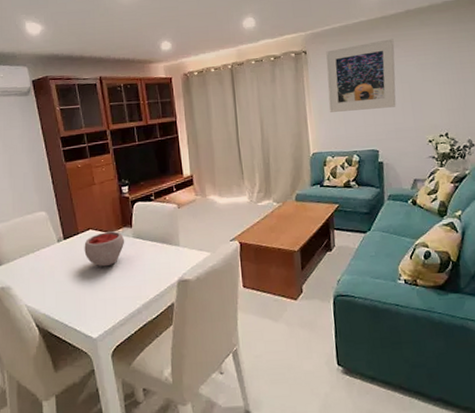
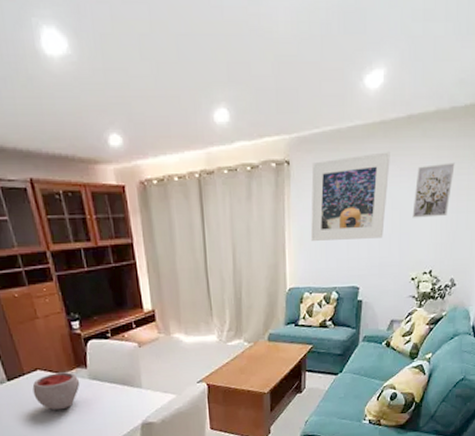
wall art: none [420,43,455,89] -> present [412,162,455,218]

